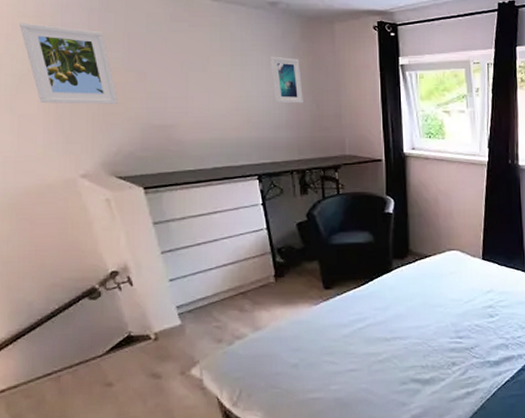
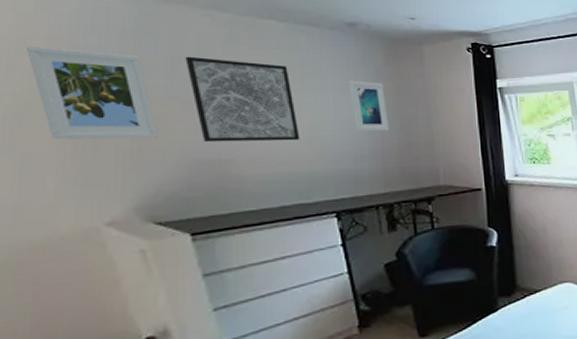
wall art: none [138,32,229,110] -> present [185,56,300,143]

